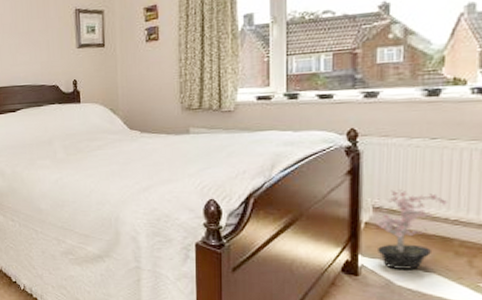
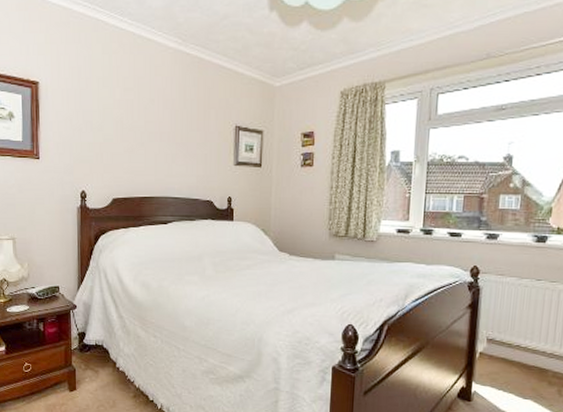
potted plant: present [377,189,449,269] -> none [488,324,547,396]

